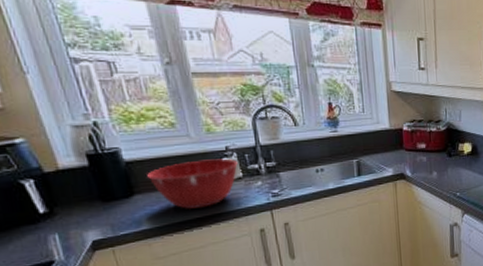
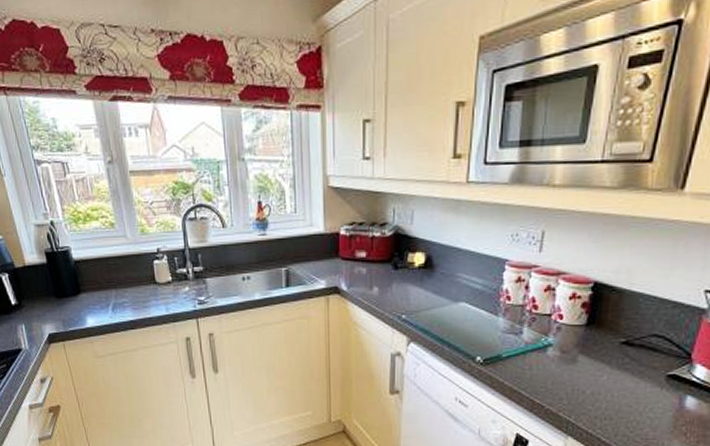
mixing bowl: present [147,158,238,210] -> none [91,261,168,312]

